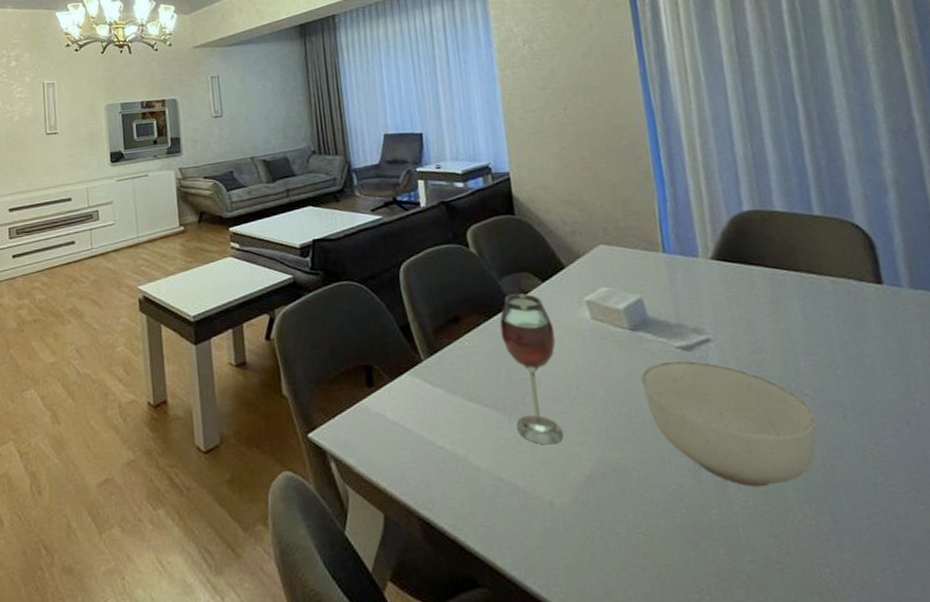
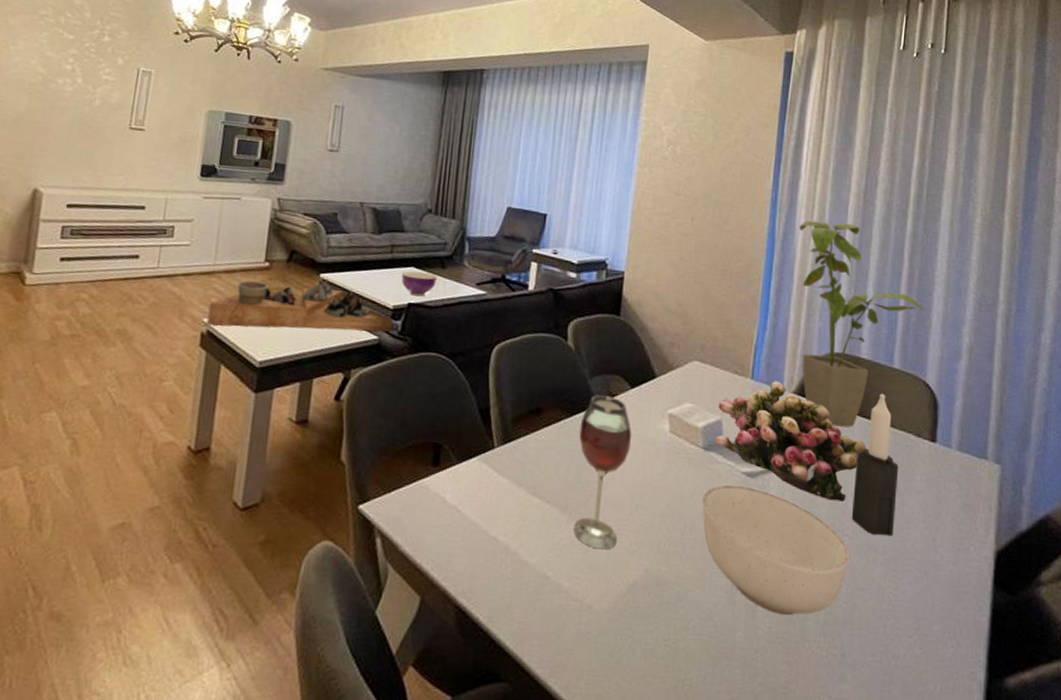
decorative tray: none [140,232,303,292] -> present [206,279,394,332]
bowl: none [301,209,334,232] -> present [401,271,437,297]
flower arrangement: none [634,250,805,362] -> present [715,381,866,502]
house plant: none [676,80,835,285] -> present [799,220,926,428]
candle: none [795,243,860,390] -> present [851,393,899,537]

